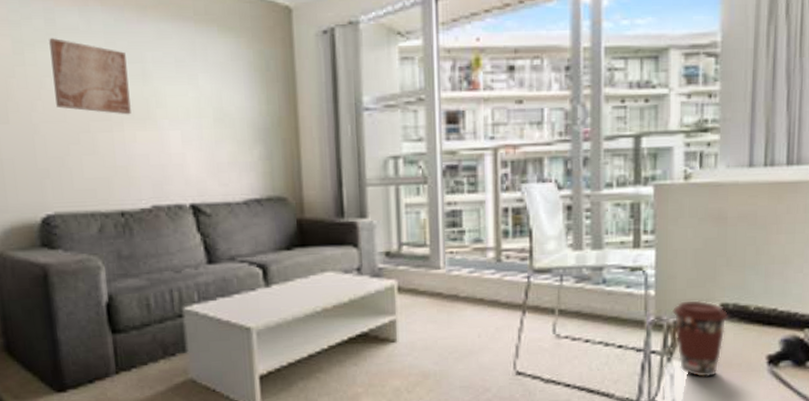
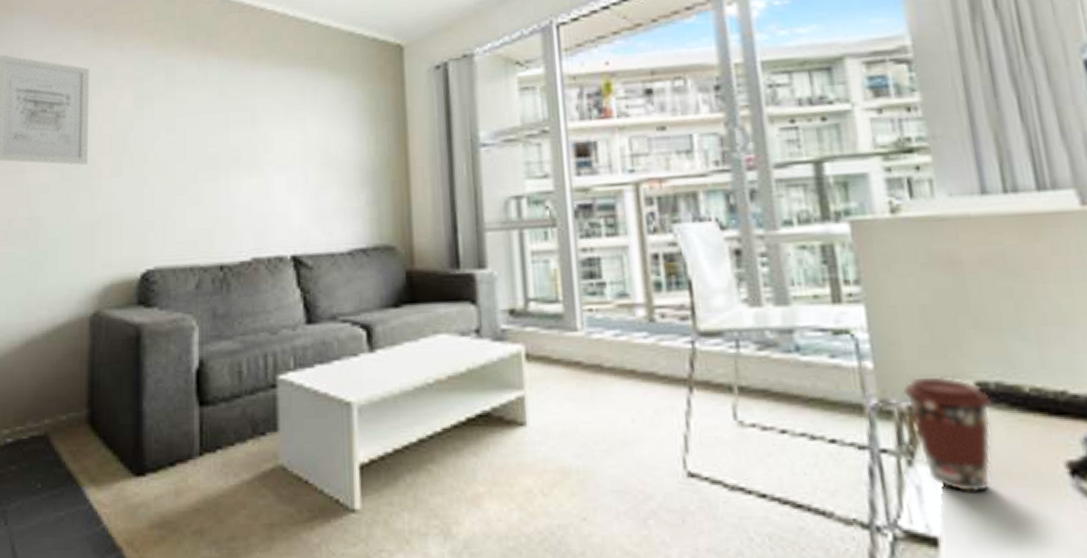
wall art: present [49,38,131,115] -> none [168,91,238,163]

